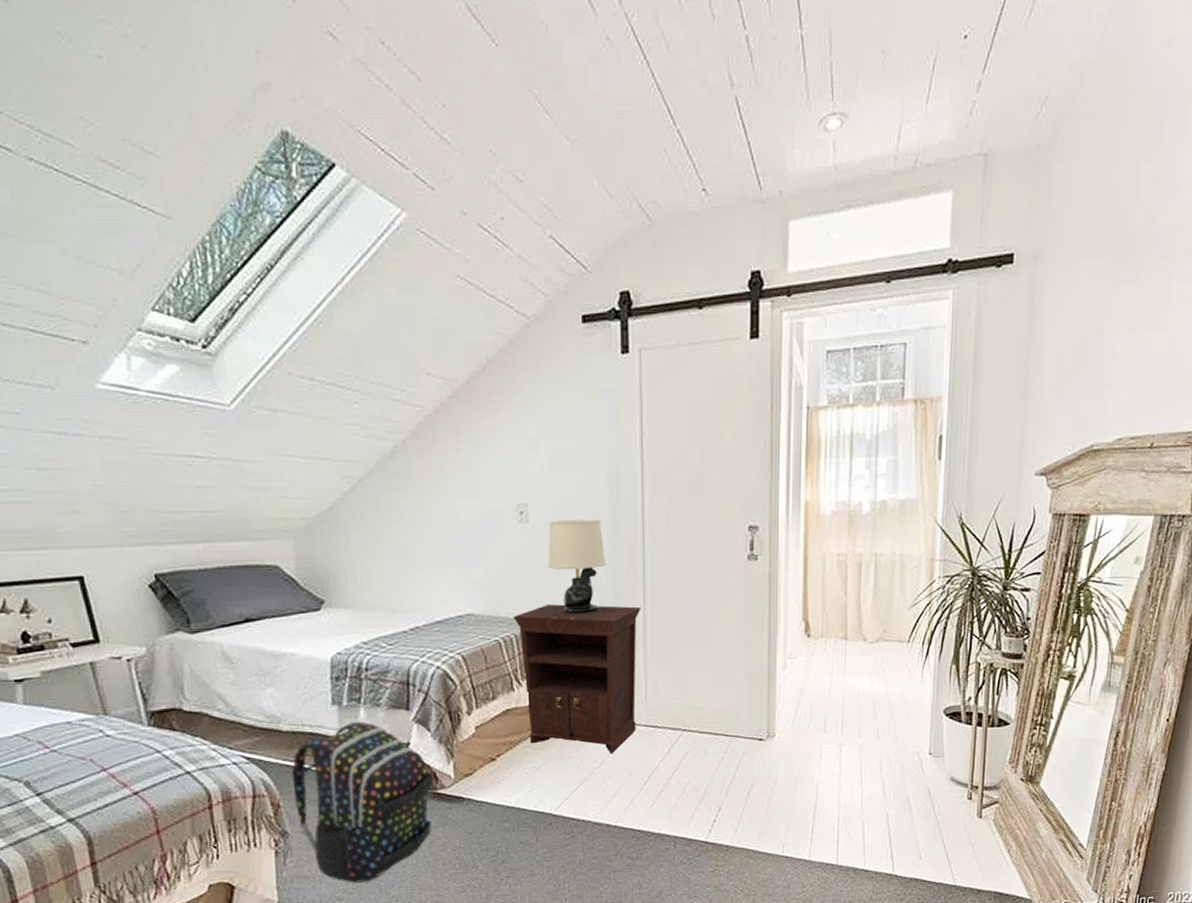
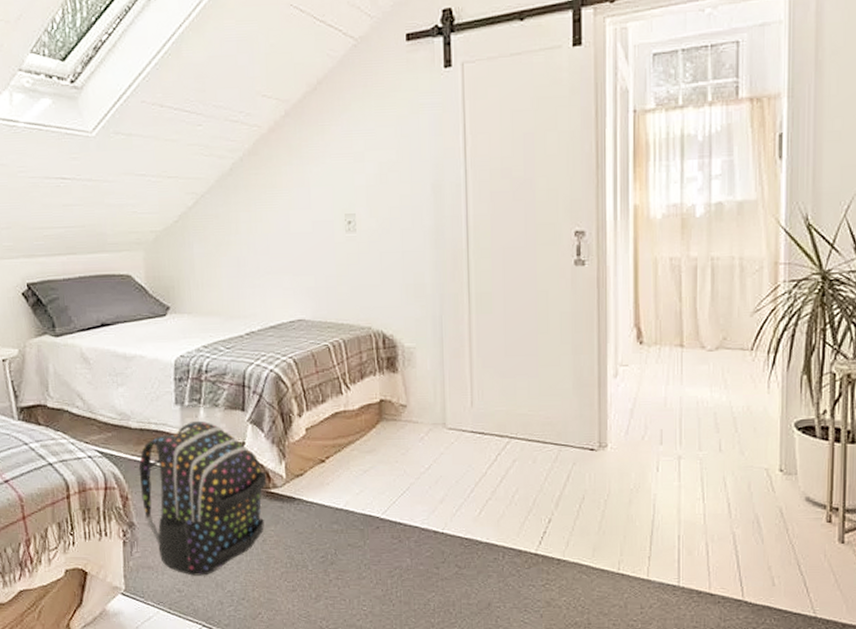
nightstand: present [513,604,641,754] -> none [341,310,466,460]
table lamp: present [548,519,606,614] -> none [374,227,431,319]

